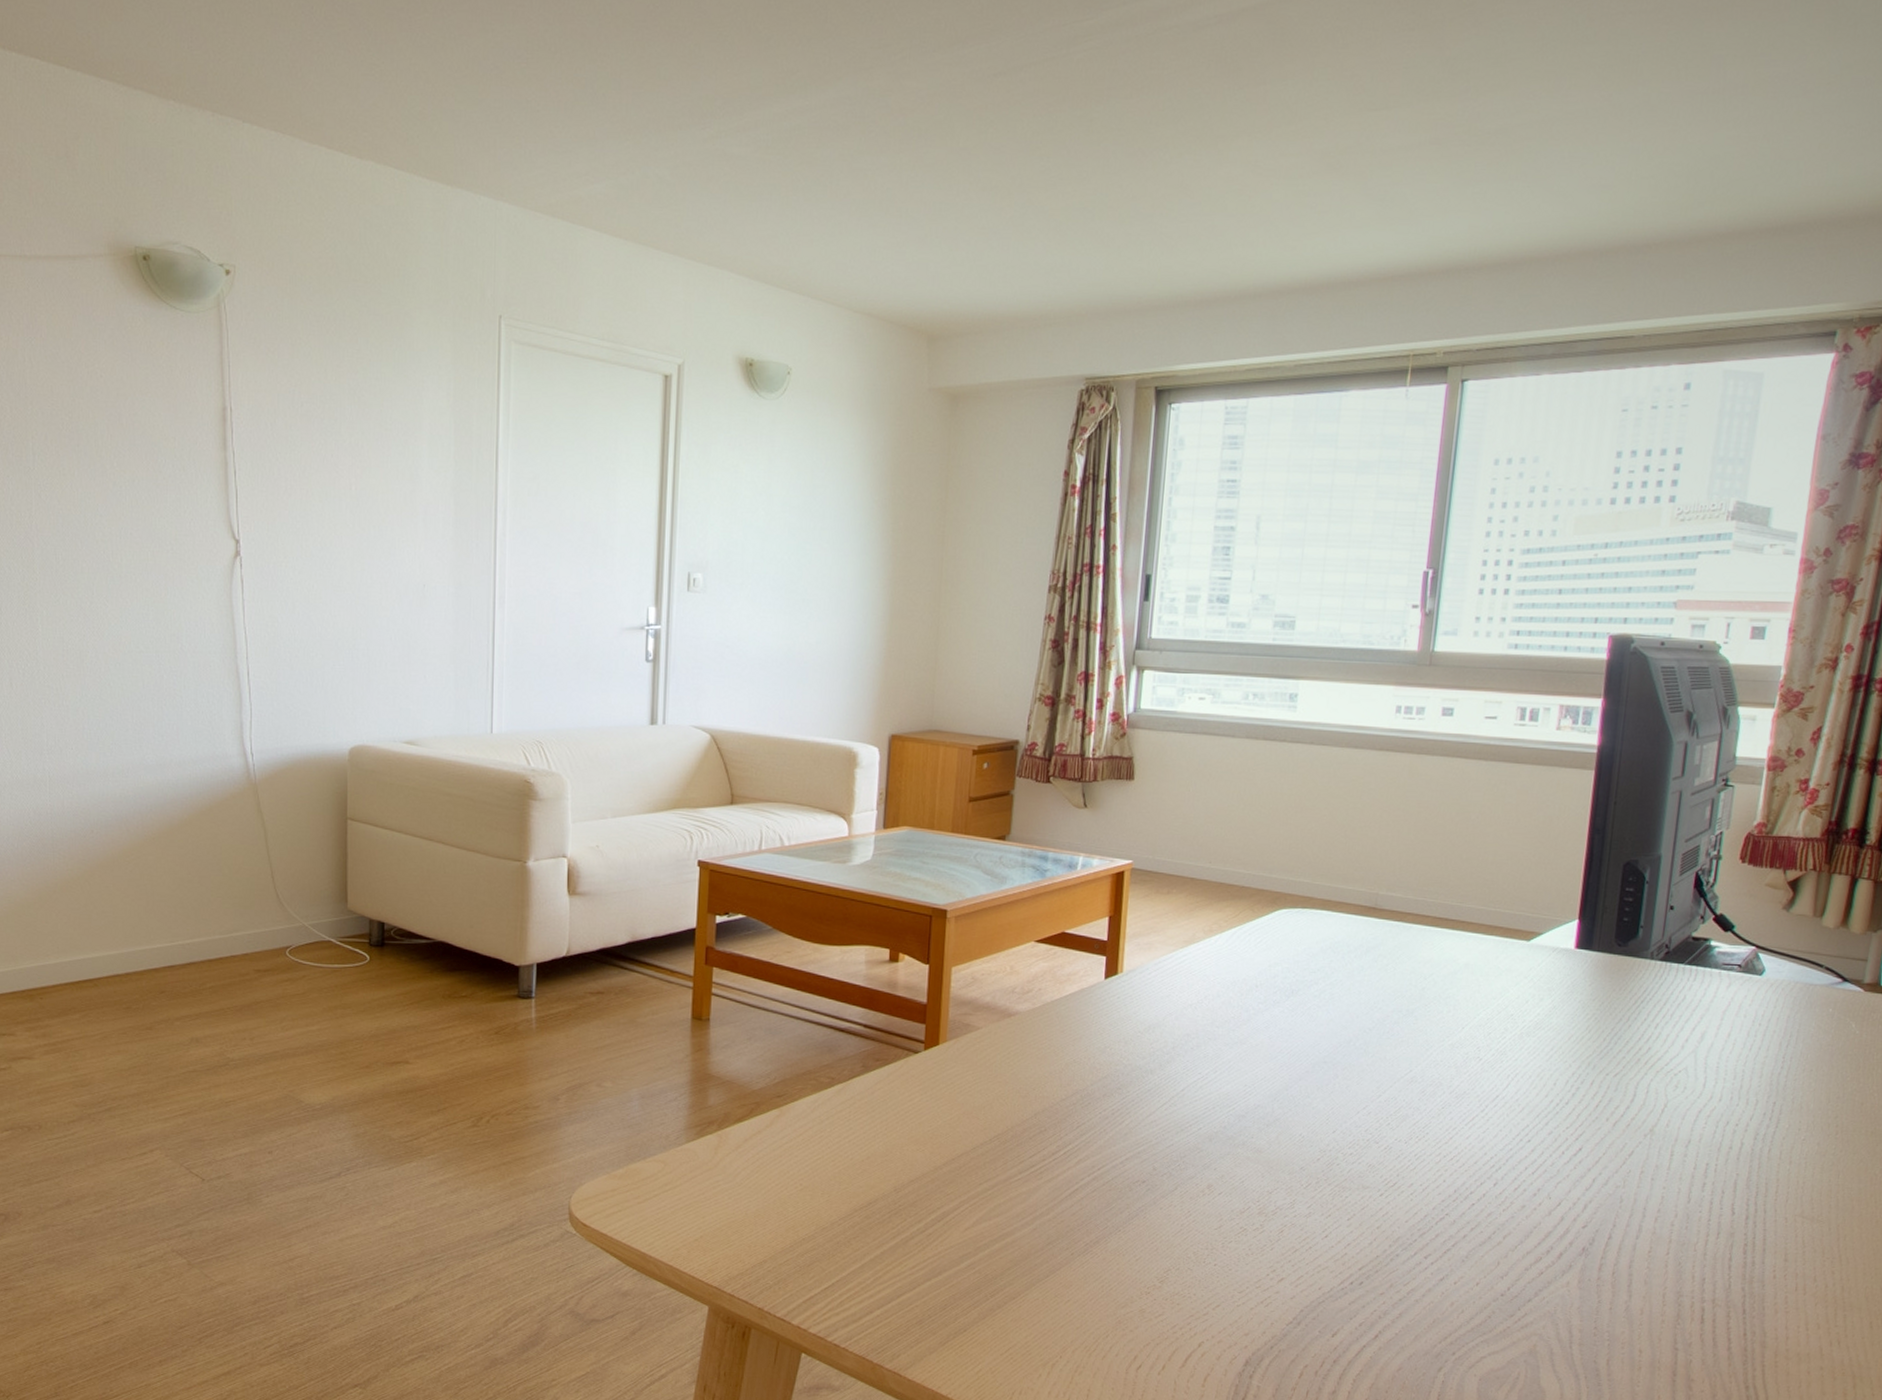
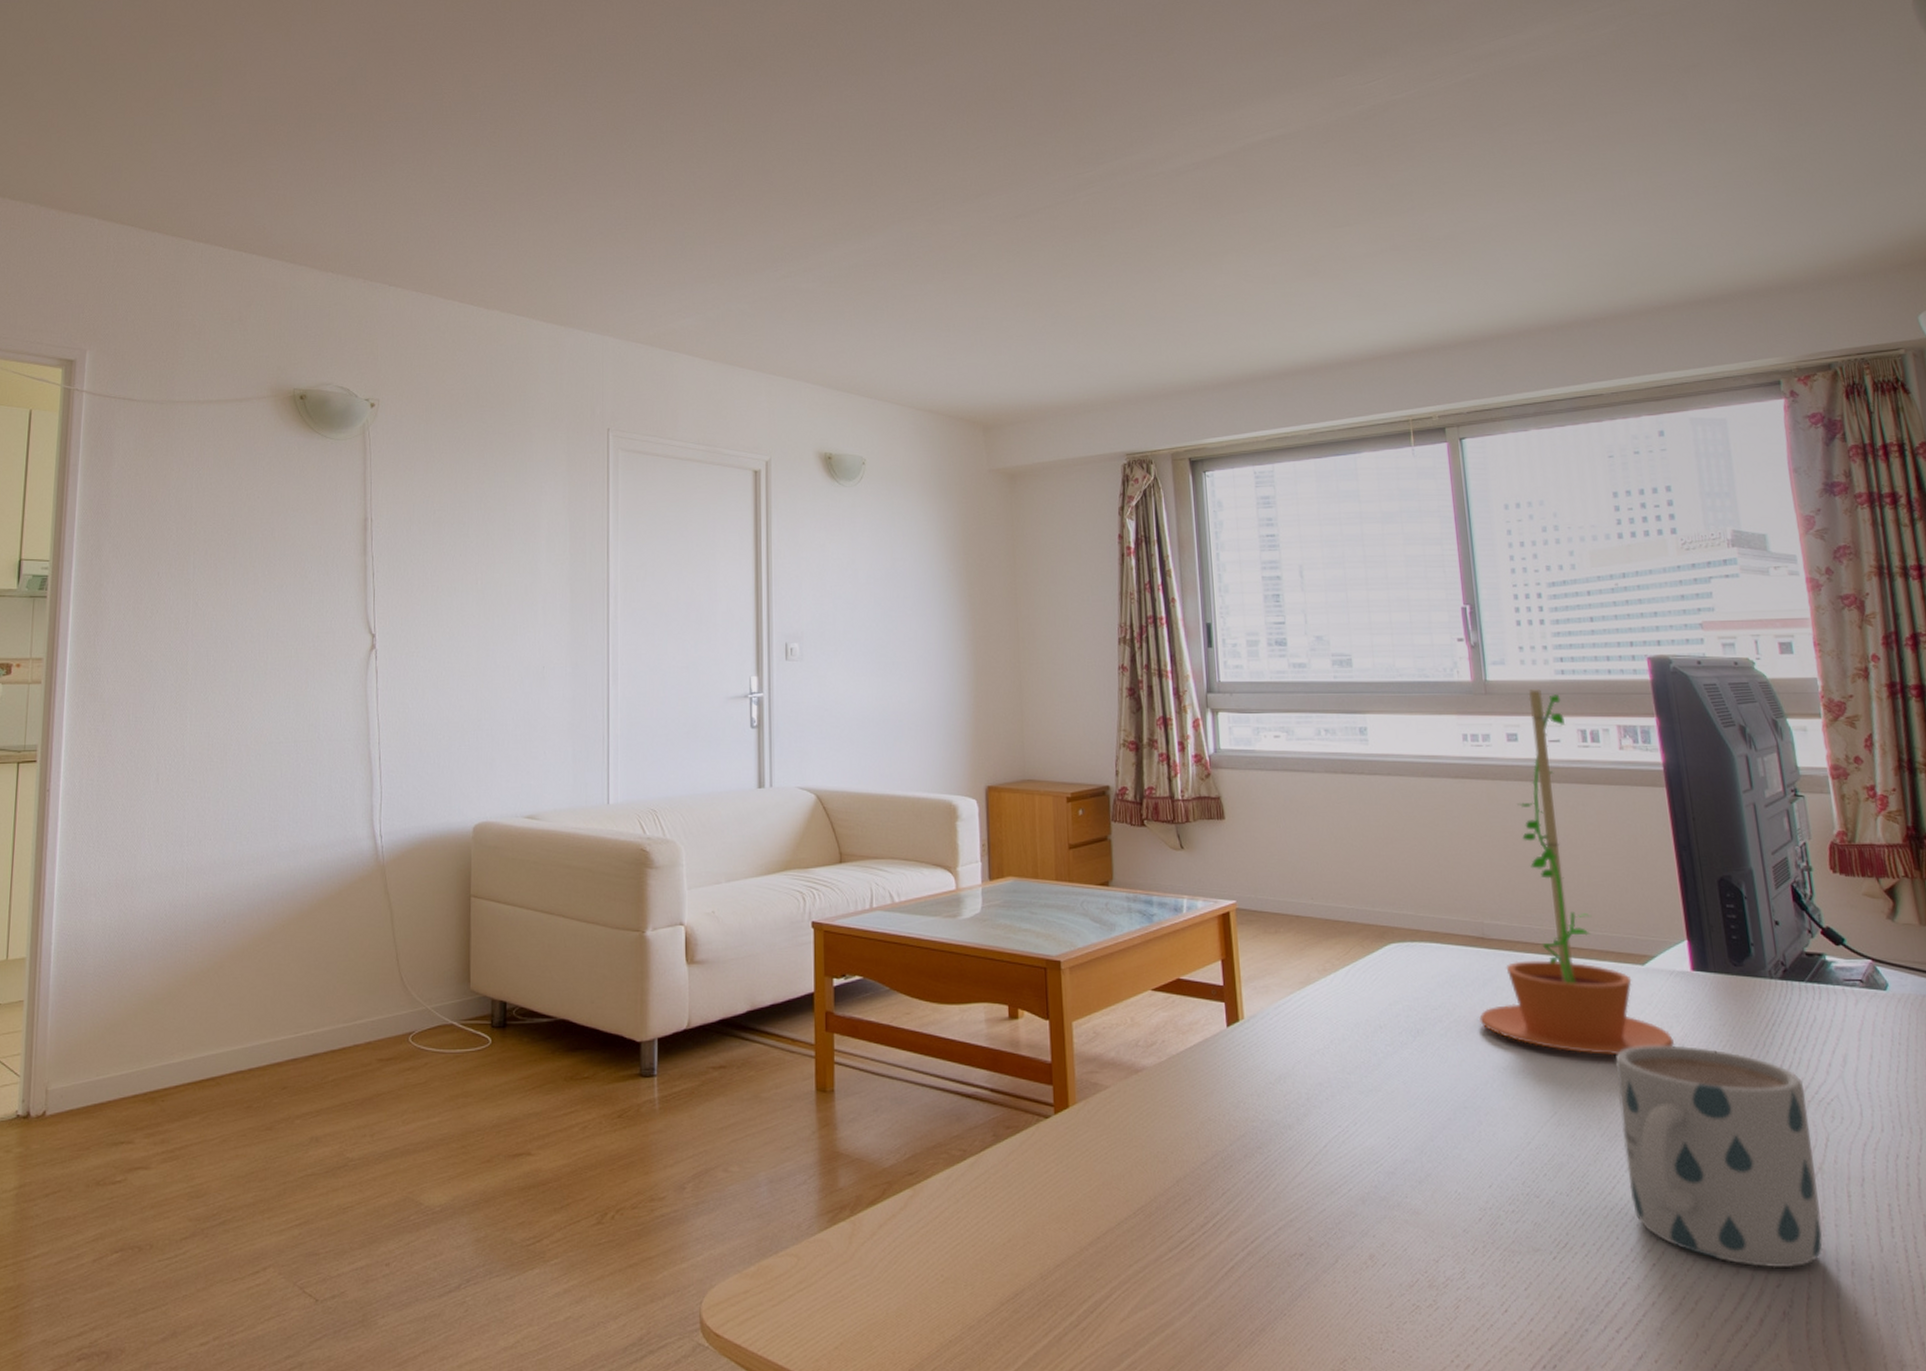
flower pot: none [1355,663,1542,1023] -> present [1479,689,1675,1056]
mug: none [1465,1014,1656,1213] -> present [1615,1045,1824,1269]

